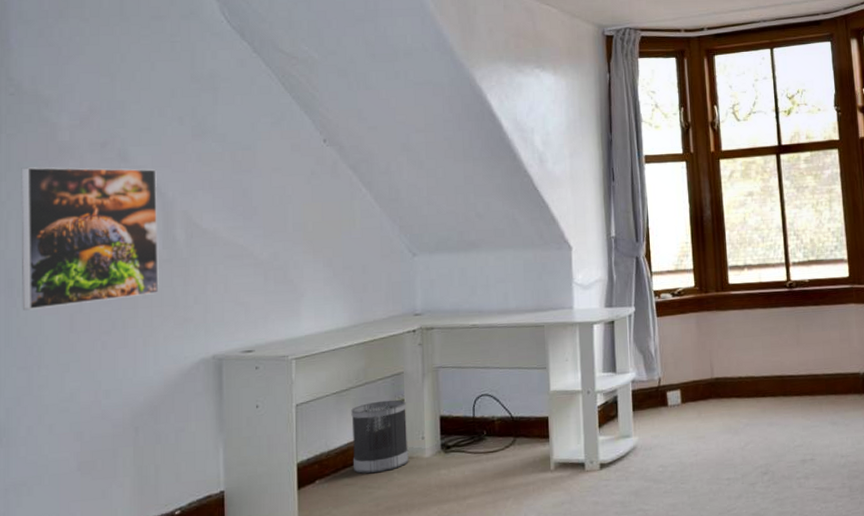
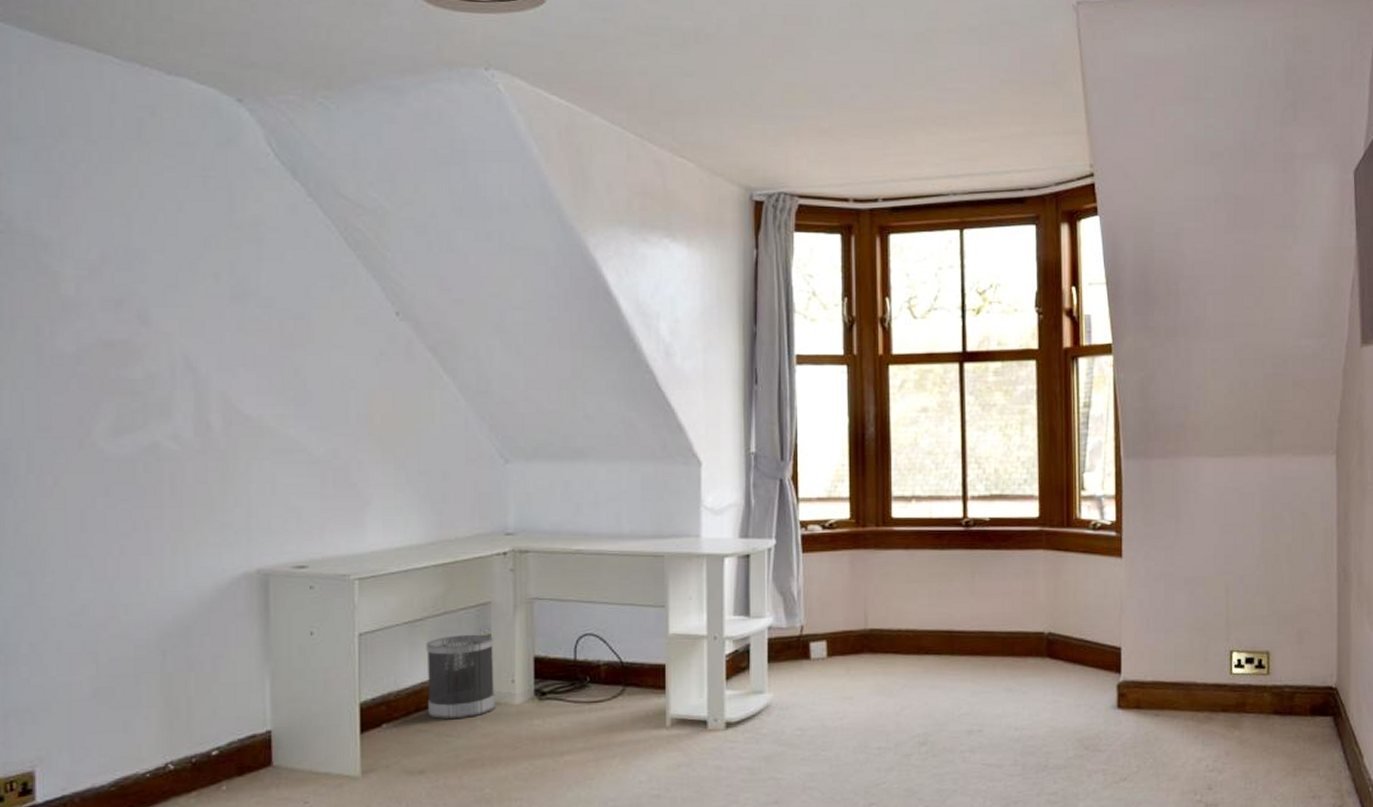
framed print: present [21,167,159,311] -> none [15,326,190,503]

